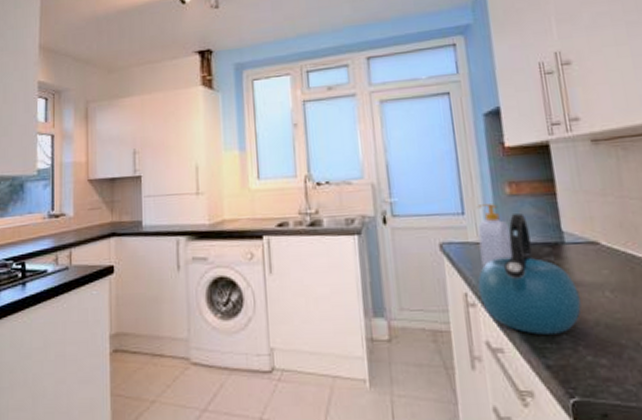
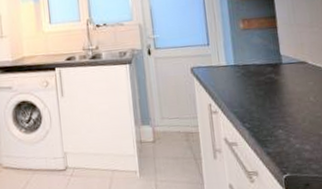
soap bottle: present [476,204,512,268] -> none [218,36,244,84]
kettle: present [477,214,581,335] -> none [219,43,293,131]

